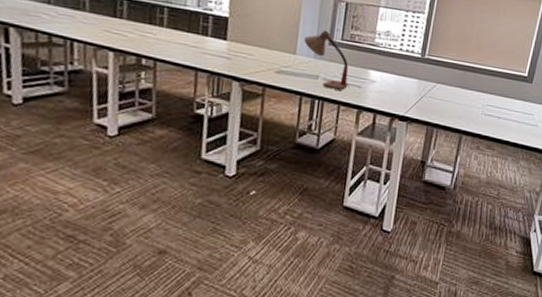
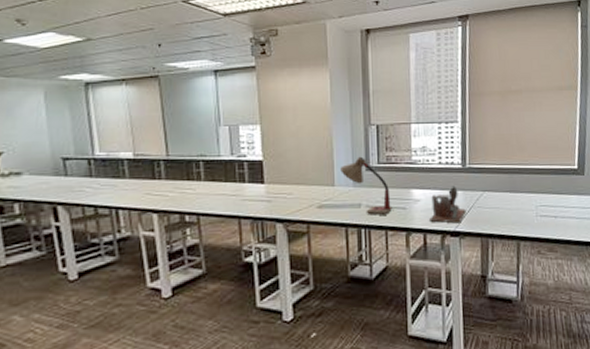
desk organizer: none [382,73,418,109] -> present [429,185,466,224]

